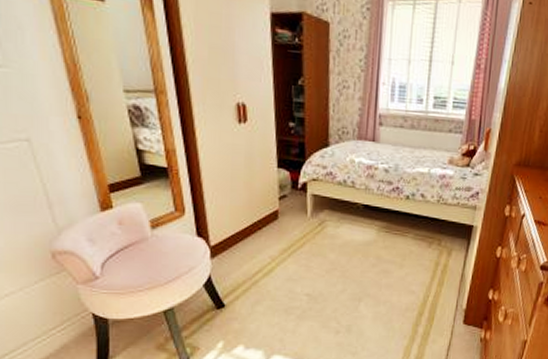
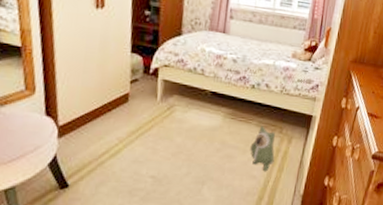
plush toy: none [407,238,434,287] -> present [250,125,276,172]

